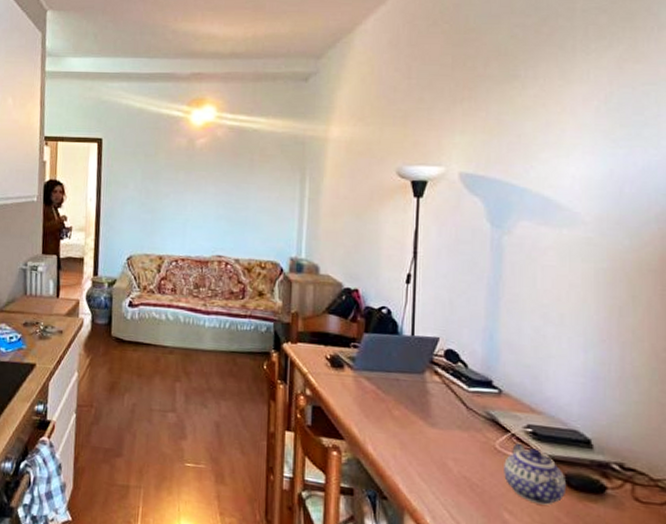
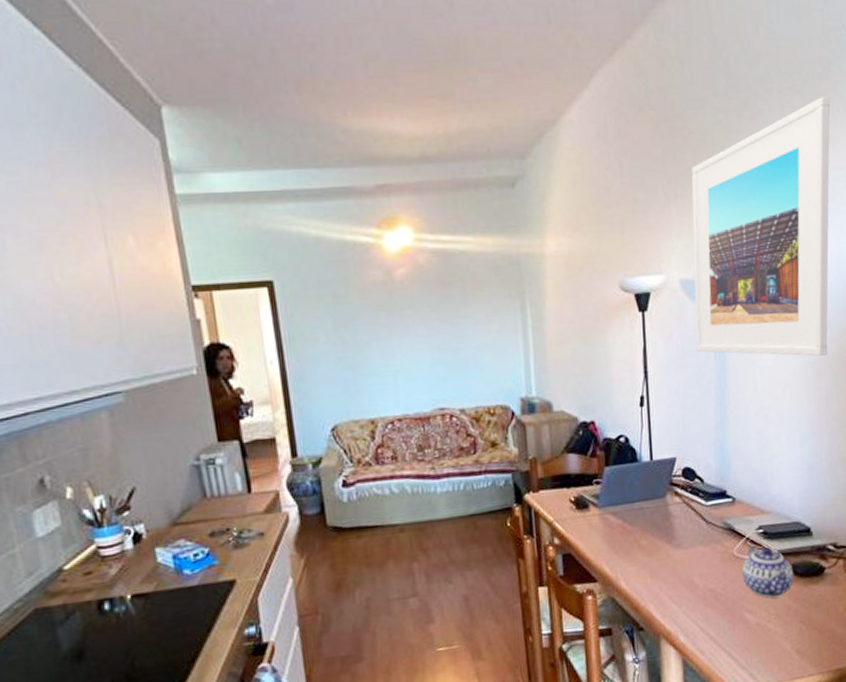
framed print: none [471,17,643,264] -> present [691,97,830,356]

